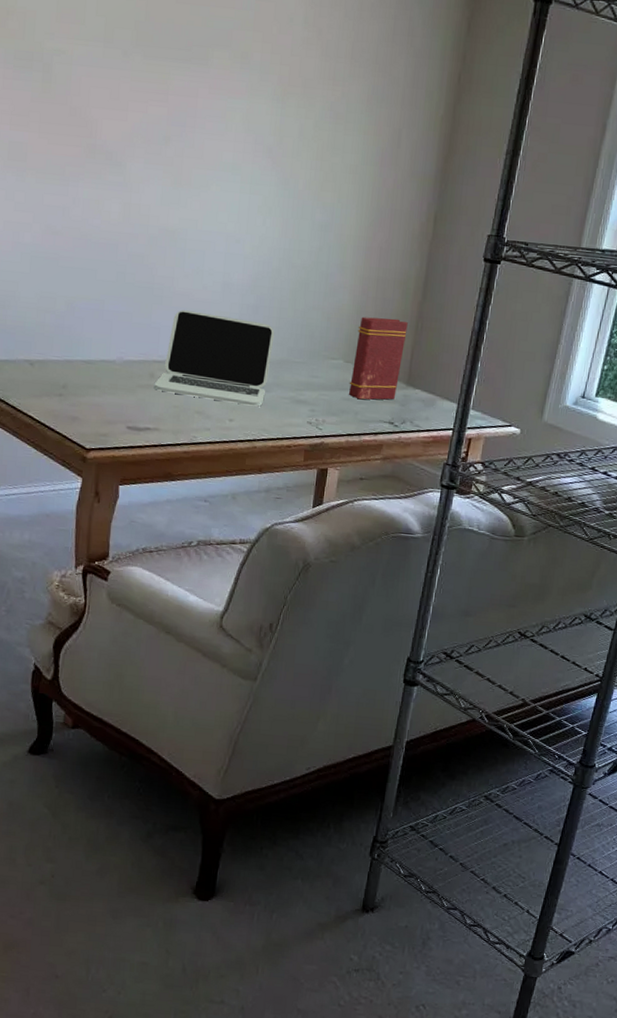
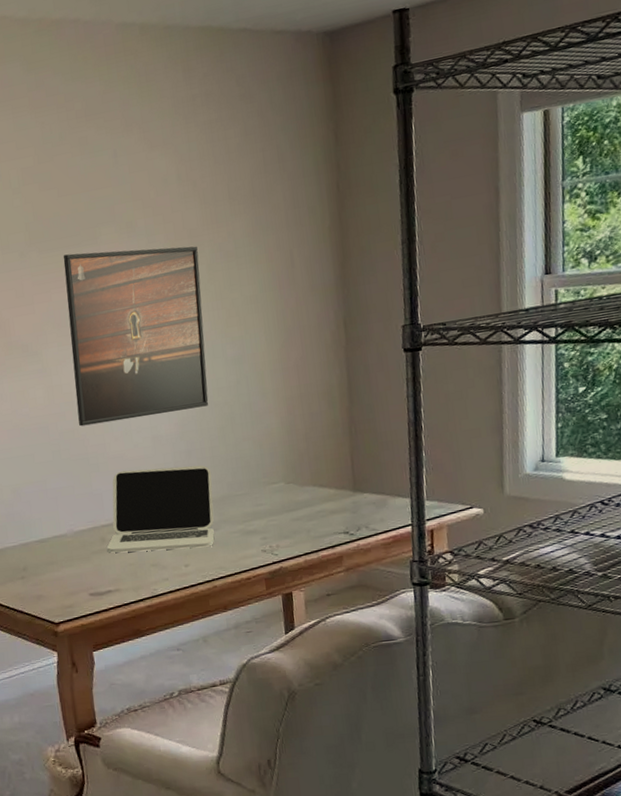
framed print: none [151,67,309,266] -> present [63,246,209,427]
book: present [349,317,408,400] -> none [291,429,345,517]

